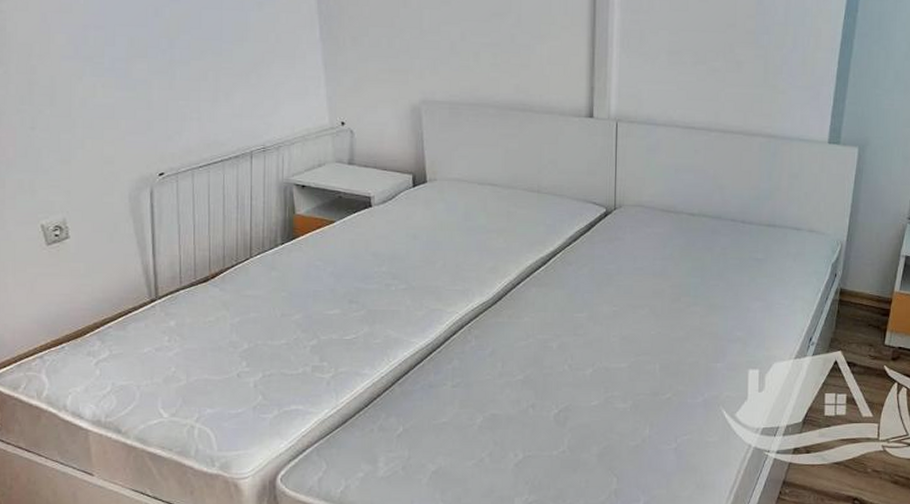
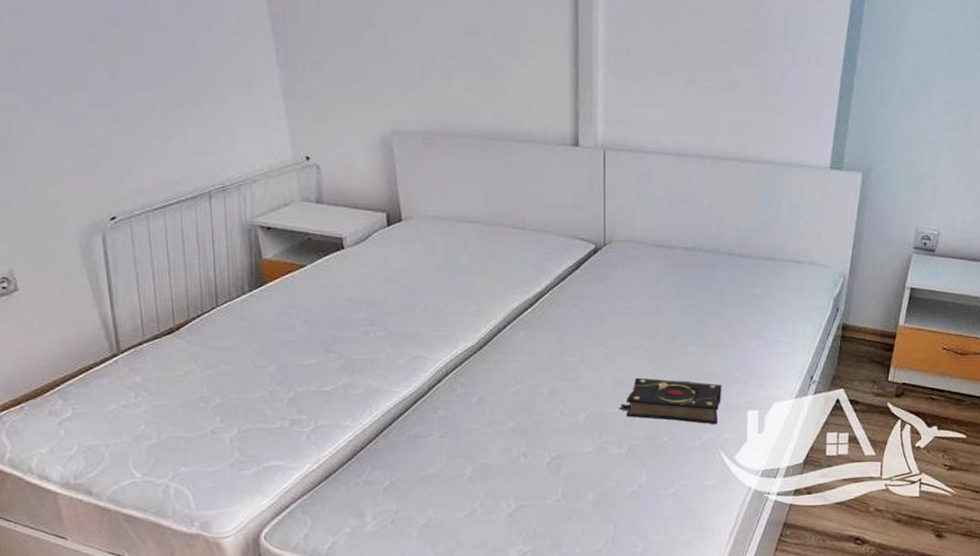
book: none [625,335,724,383] -> present [619,377,722,425]

